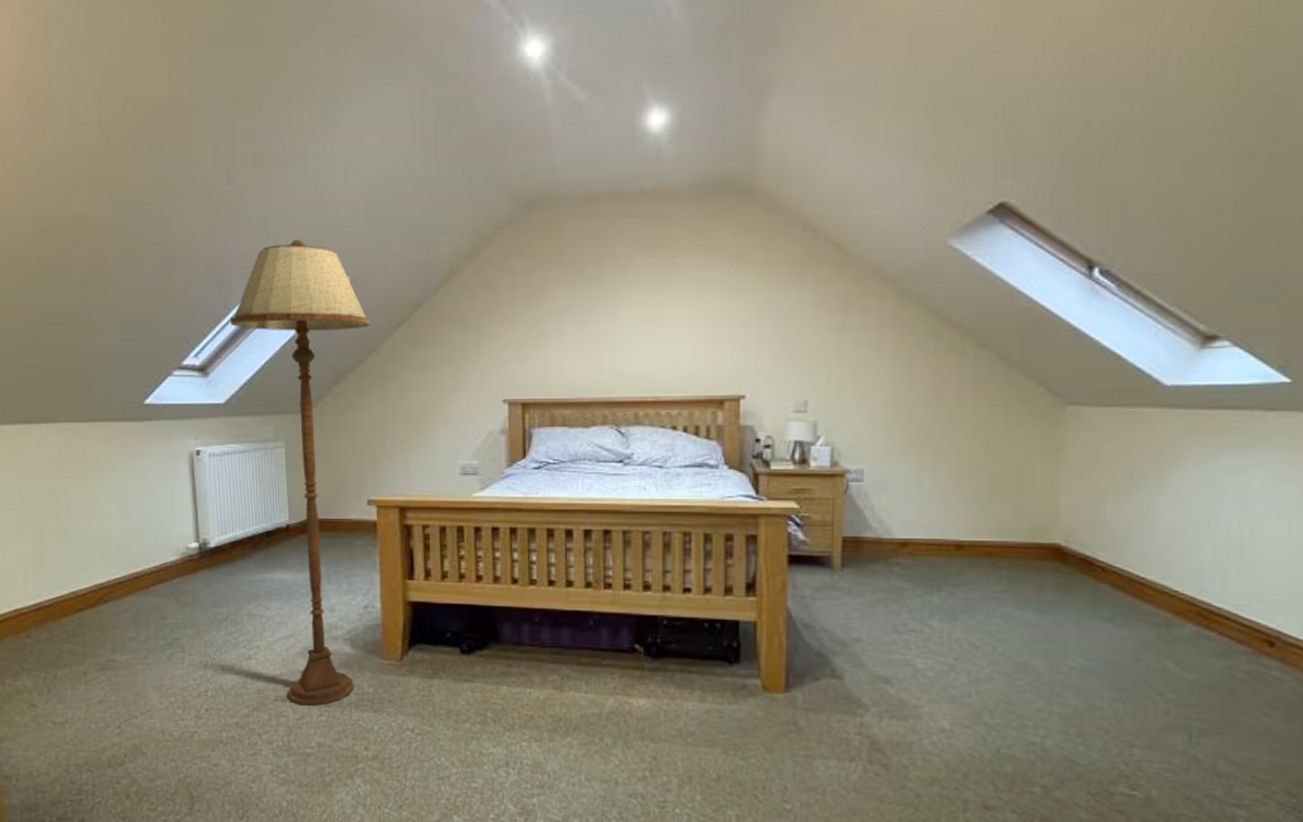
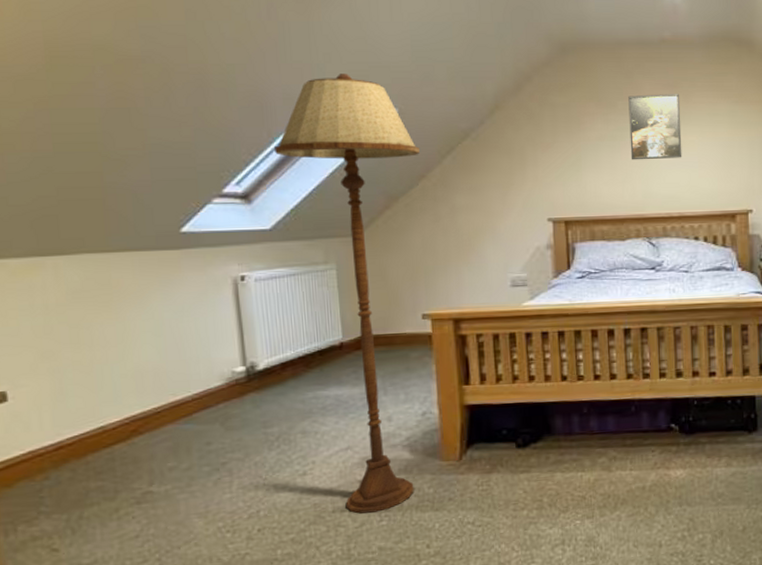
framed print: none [599,255,661,334] -> present [628,94,682,160]

